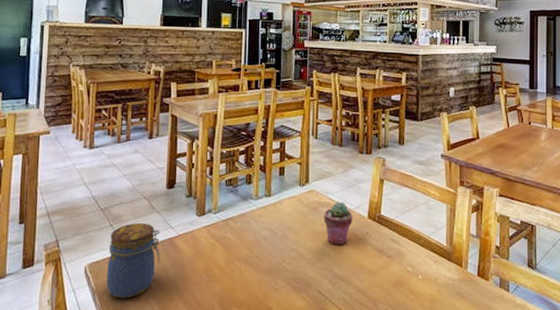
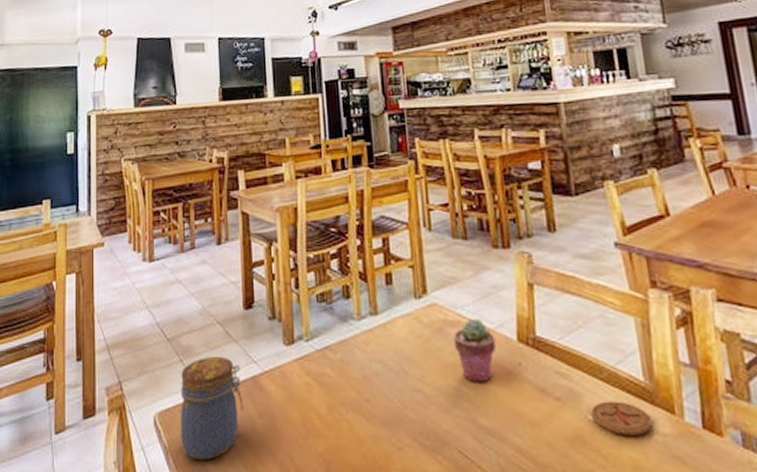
coaster: none [409,258,448,280] -> present [590,401,653,435]

